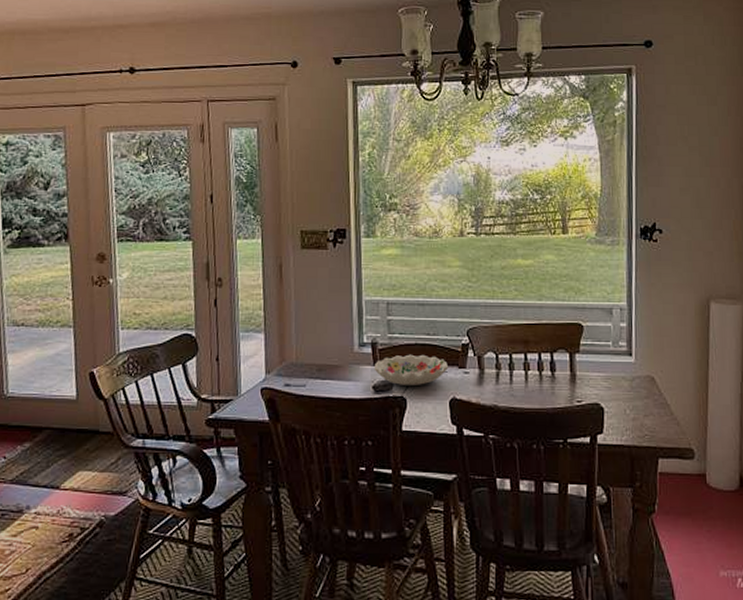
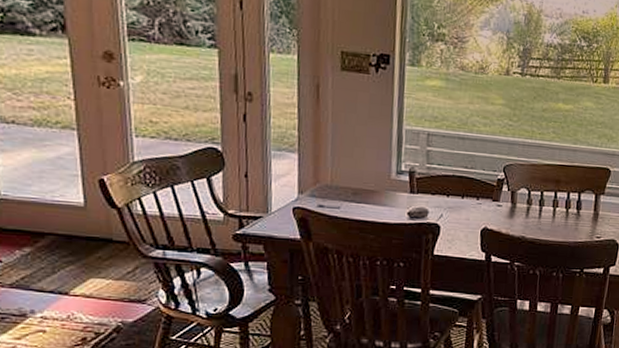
decorative bowl: present [374,354,448,385] -> none [410,185,483,214]

